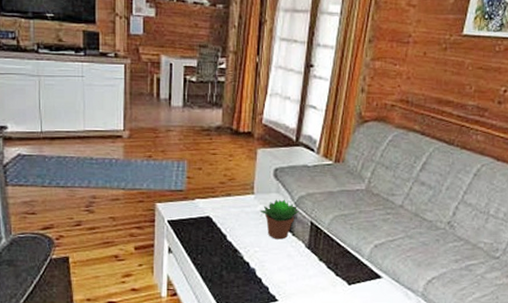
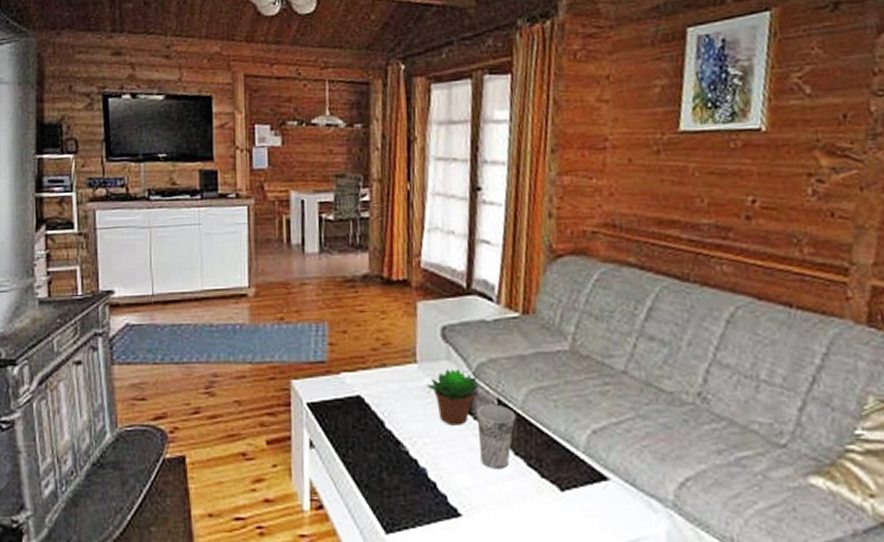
cup: none [295,225,323,270] -> present [477,404,516,469]

